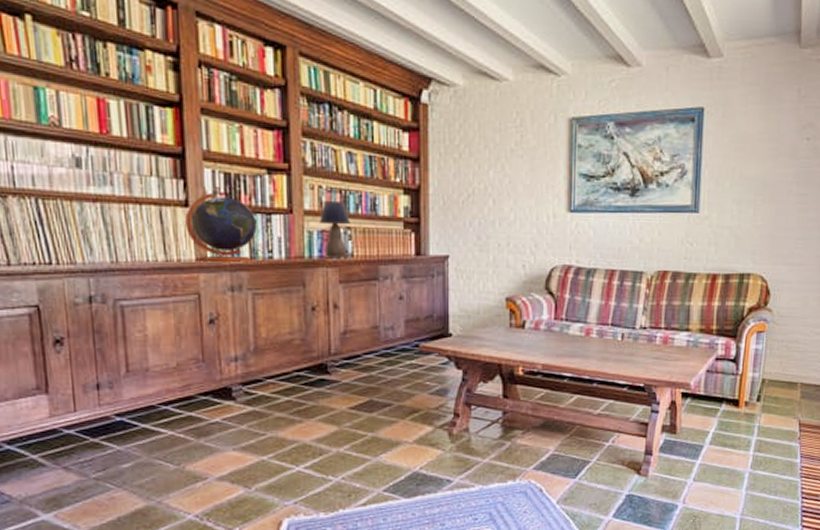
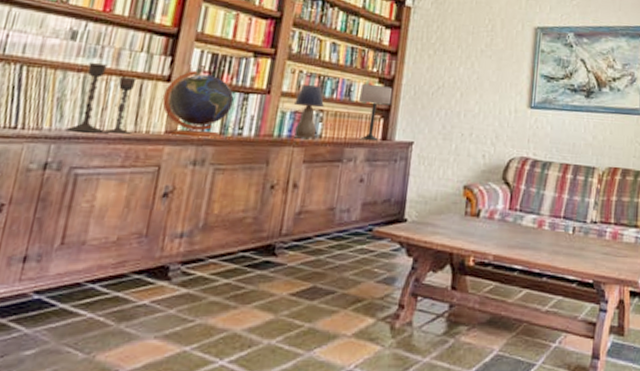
candlestick: none [99,192,165,265] -> present [65,63,137,136]
table lamp: none [386,197,420,257] -> present [358,84,393,142]

